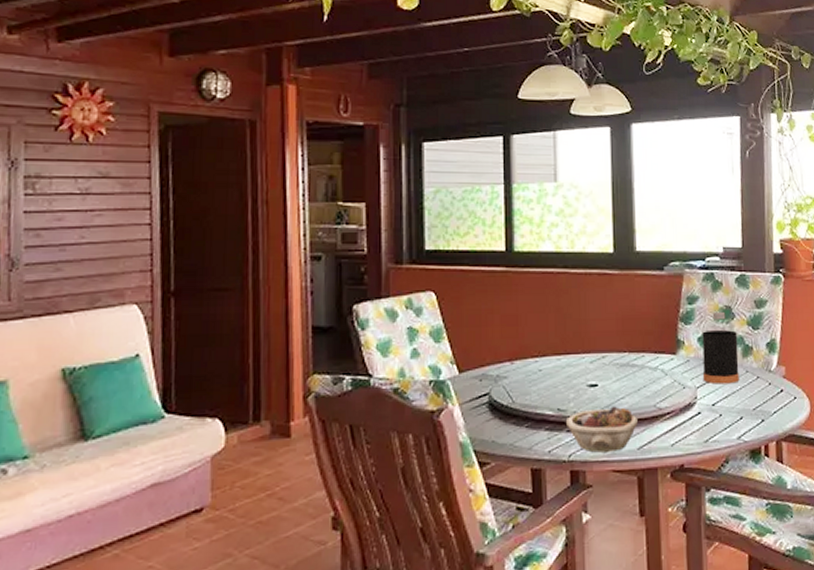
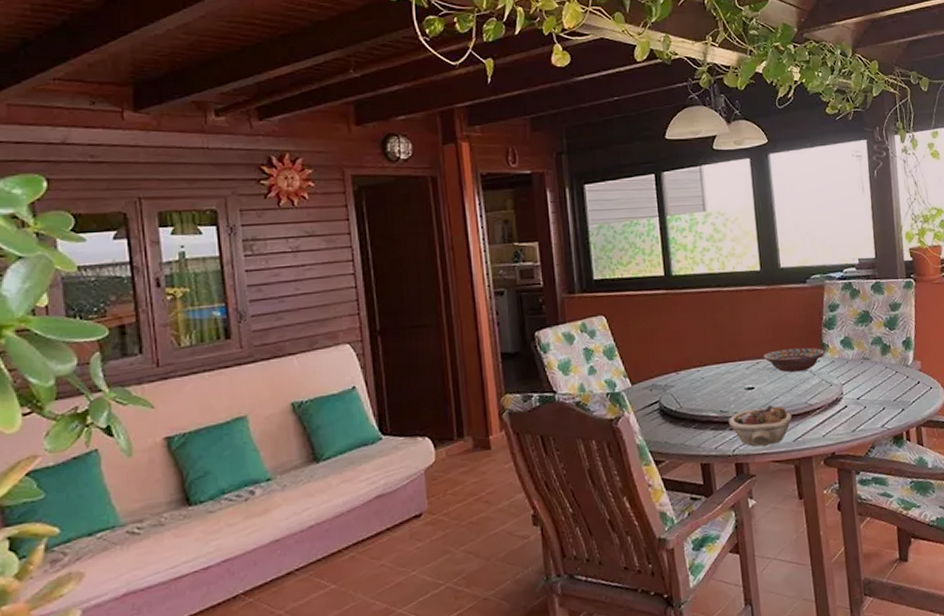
decorative bowl: none [609,343,679,371] -> present [762,347,825,373]
bottle: present [702,311,740,384] -> none [844,316,880,381]

